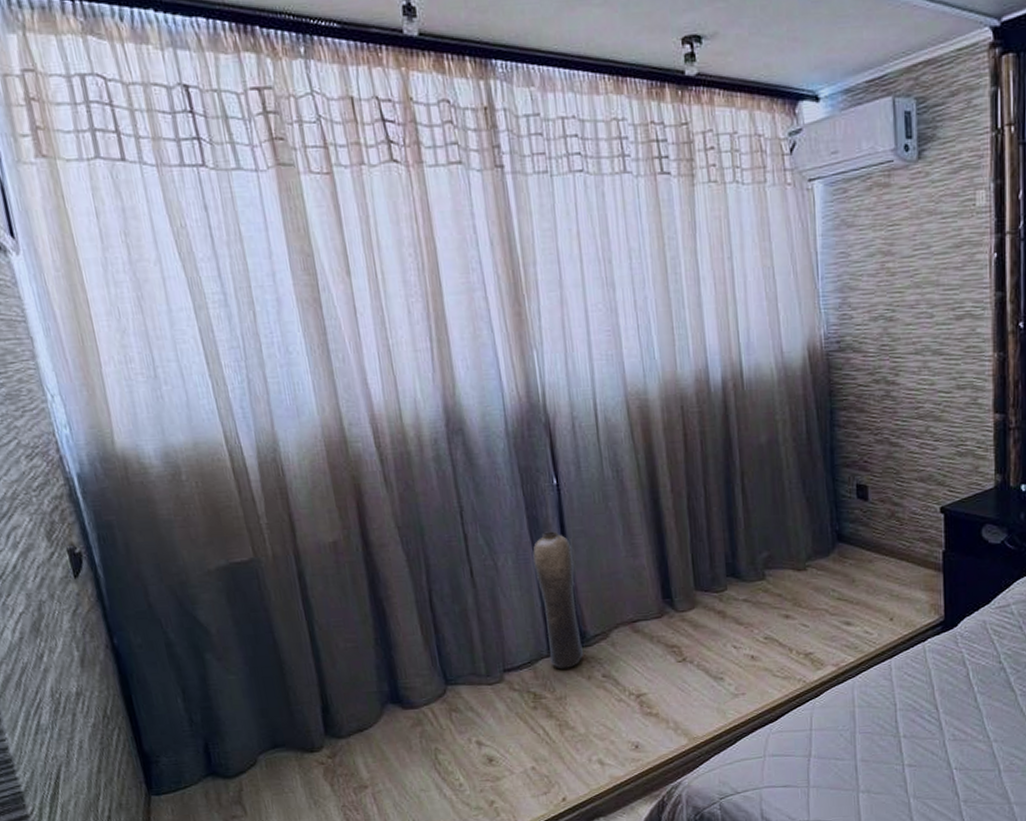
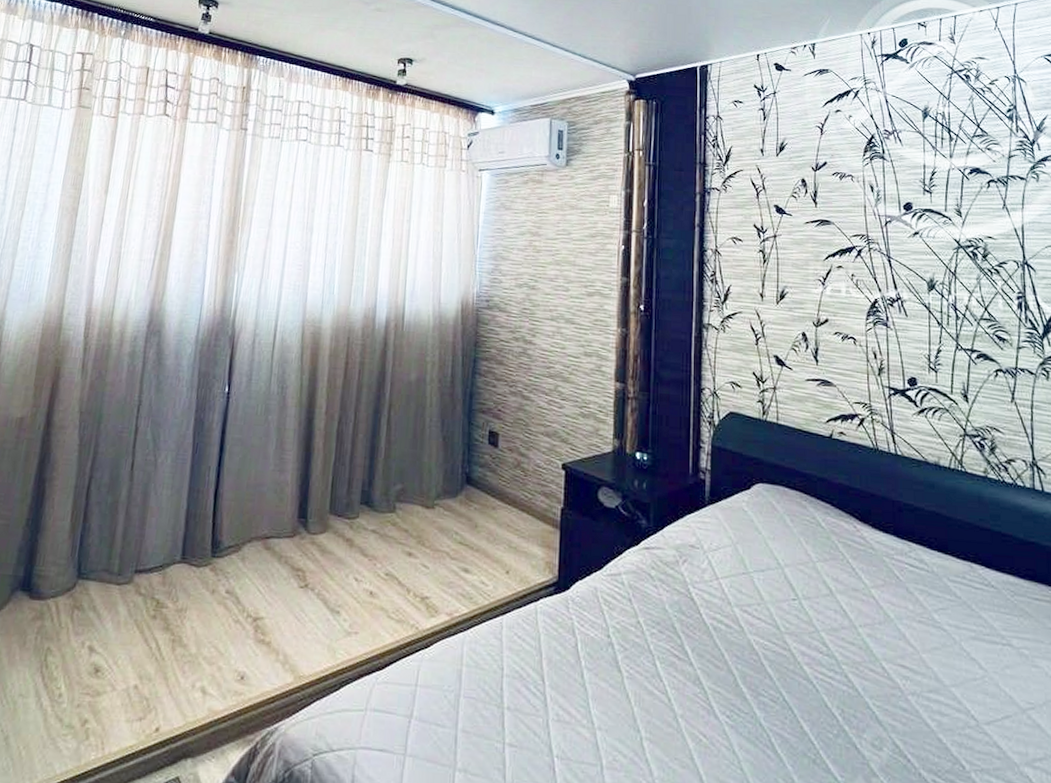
vase: present [532,531,583,670] -> none [180,435,227,579]

